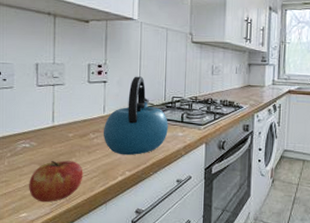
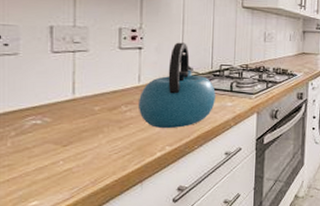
apple: present [29,160,83,203] -> none [41,138,113,187]

